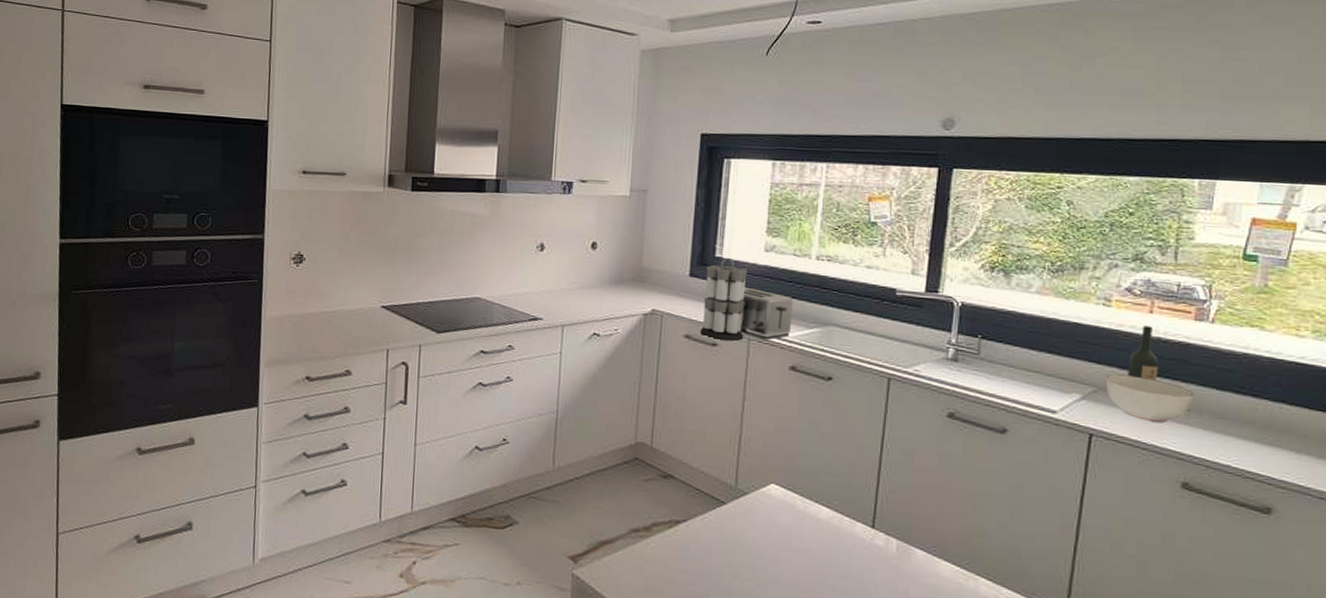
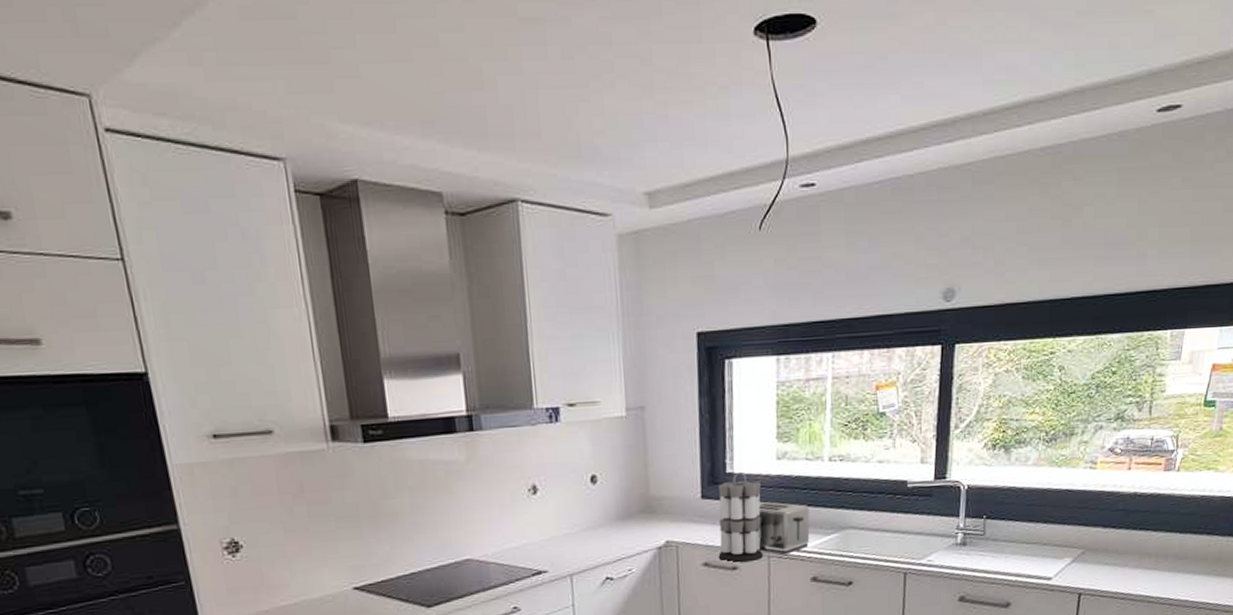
bowl: present [1105,374,1195,422] -> none [1092,532,1163,573]
wine bottle: present [1128,326,1158,380] -> none [1110,482,1135,534]

